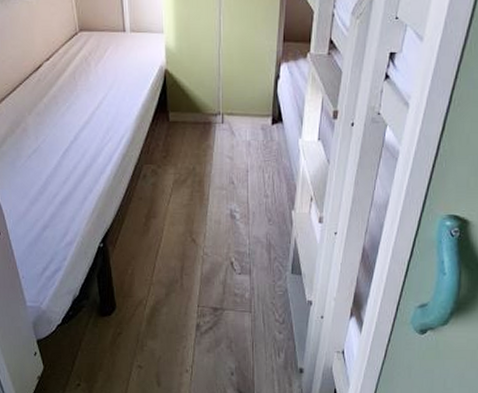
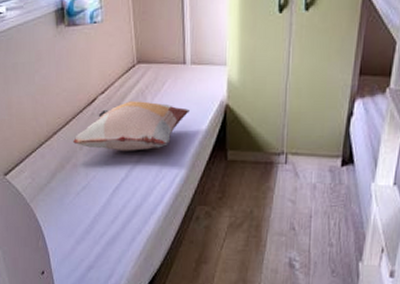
decorative pillow: none [22,67,132,115] -> present [73,101,189,151]

